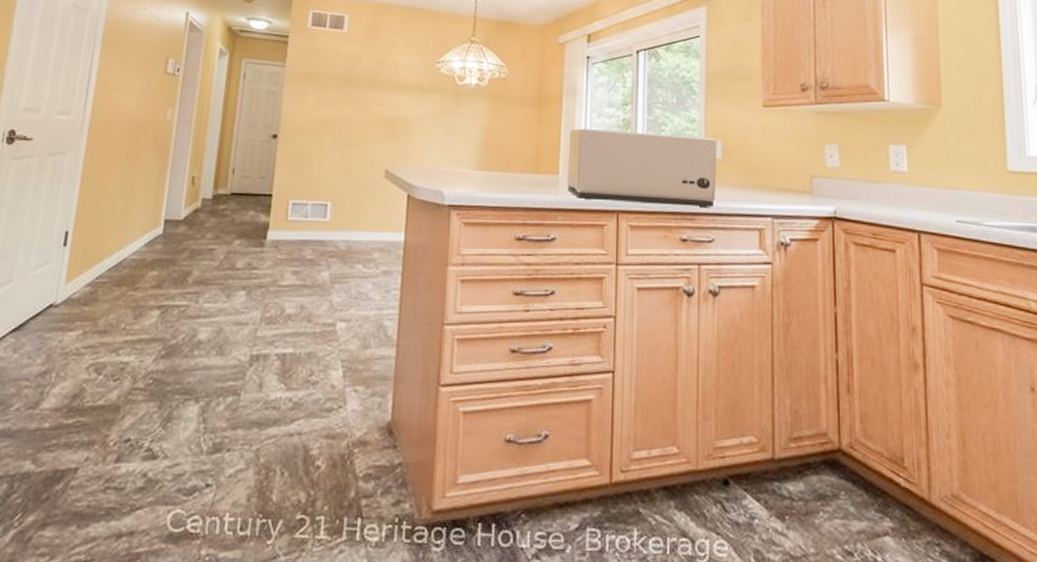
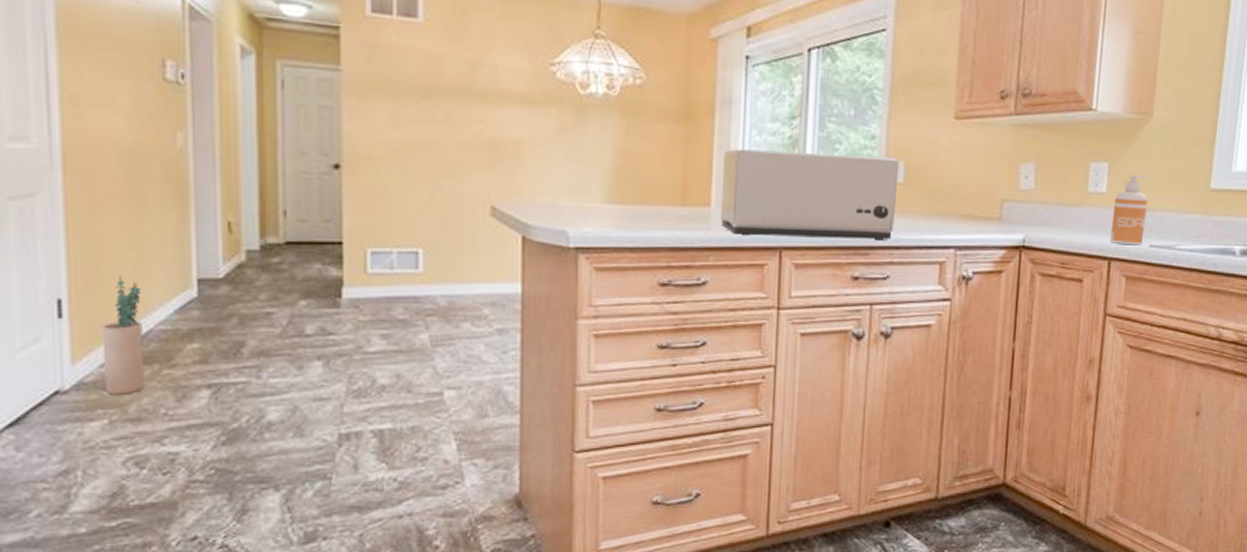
vase: none [84,214,124,311] -> present [102,274,145,395]
soap dispenser: none [916,156,950,221] -> present [1110,175,1148,246]

